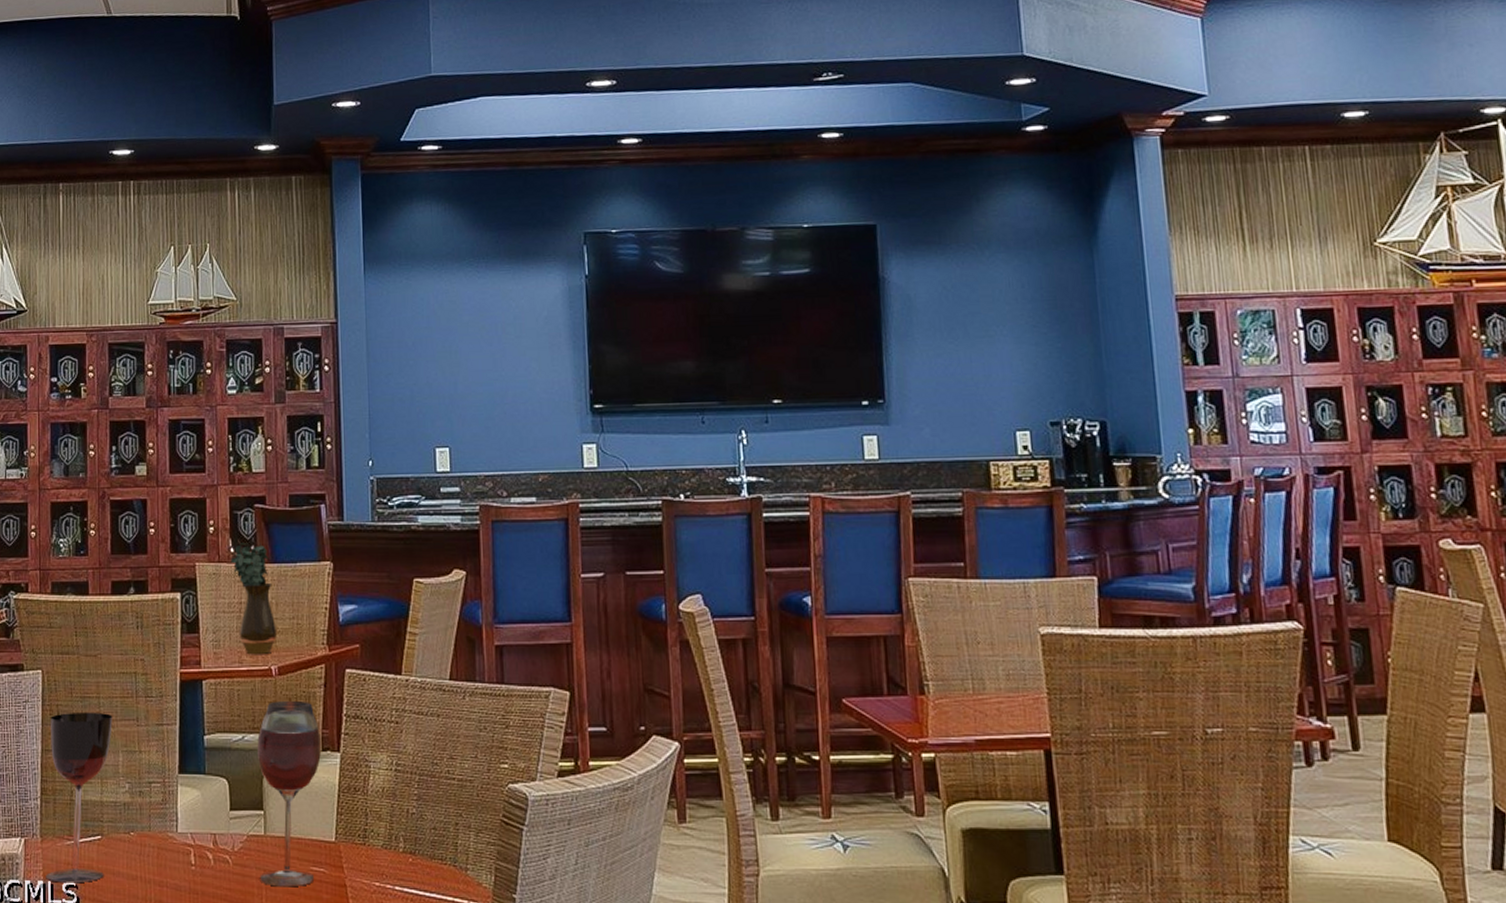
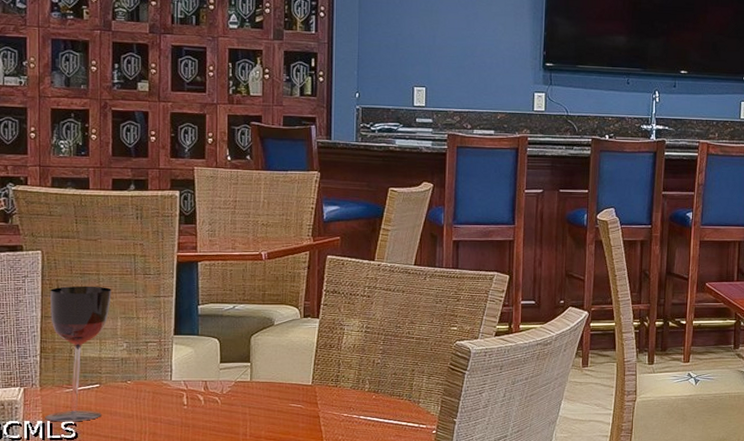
vase: present [230,539,278,655] -> none [227,149,268,243]
wineglass: present [256,701,322,887] -> none [245,279,304,419]

